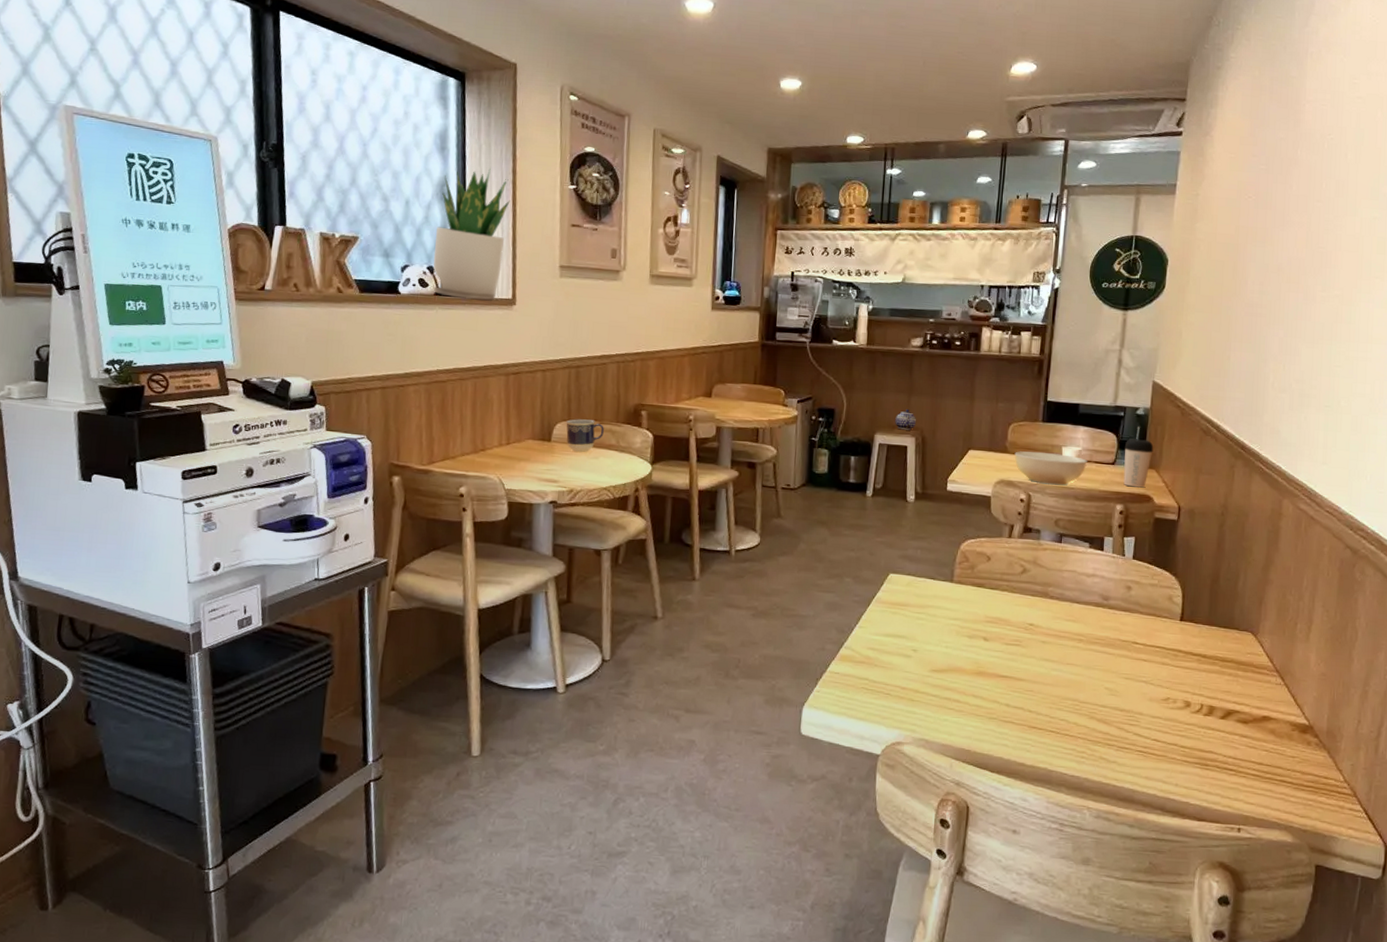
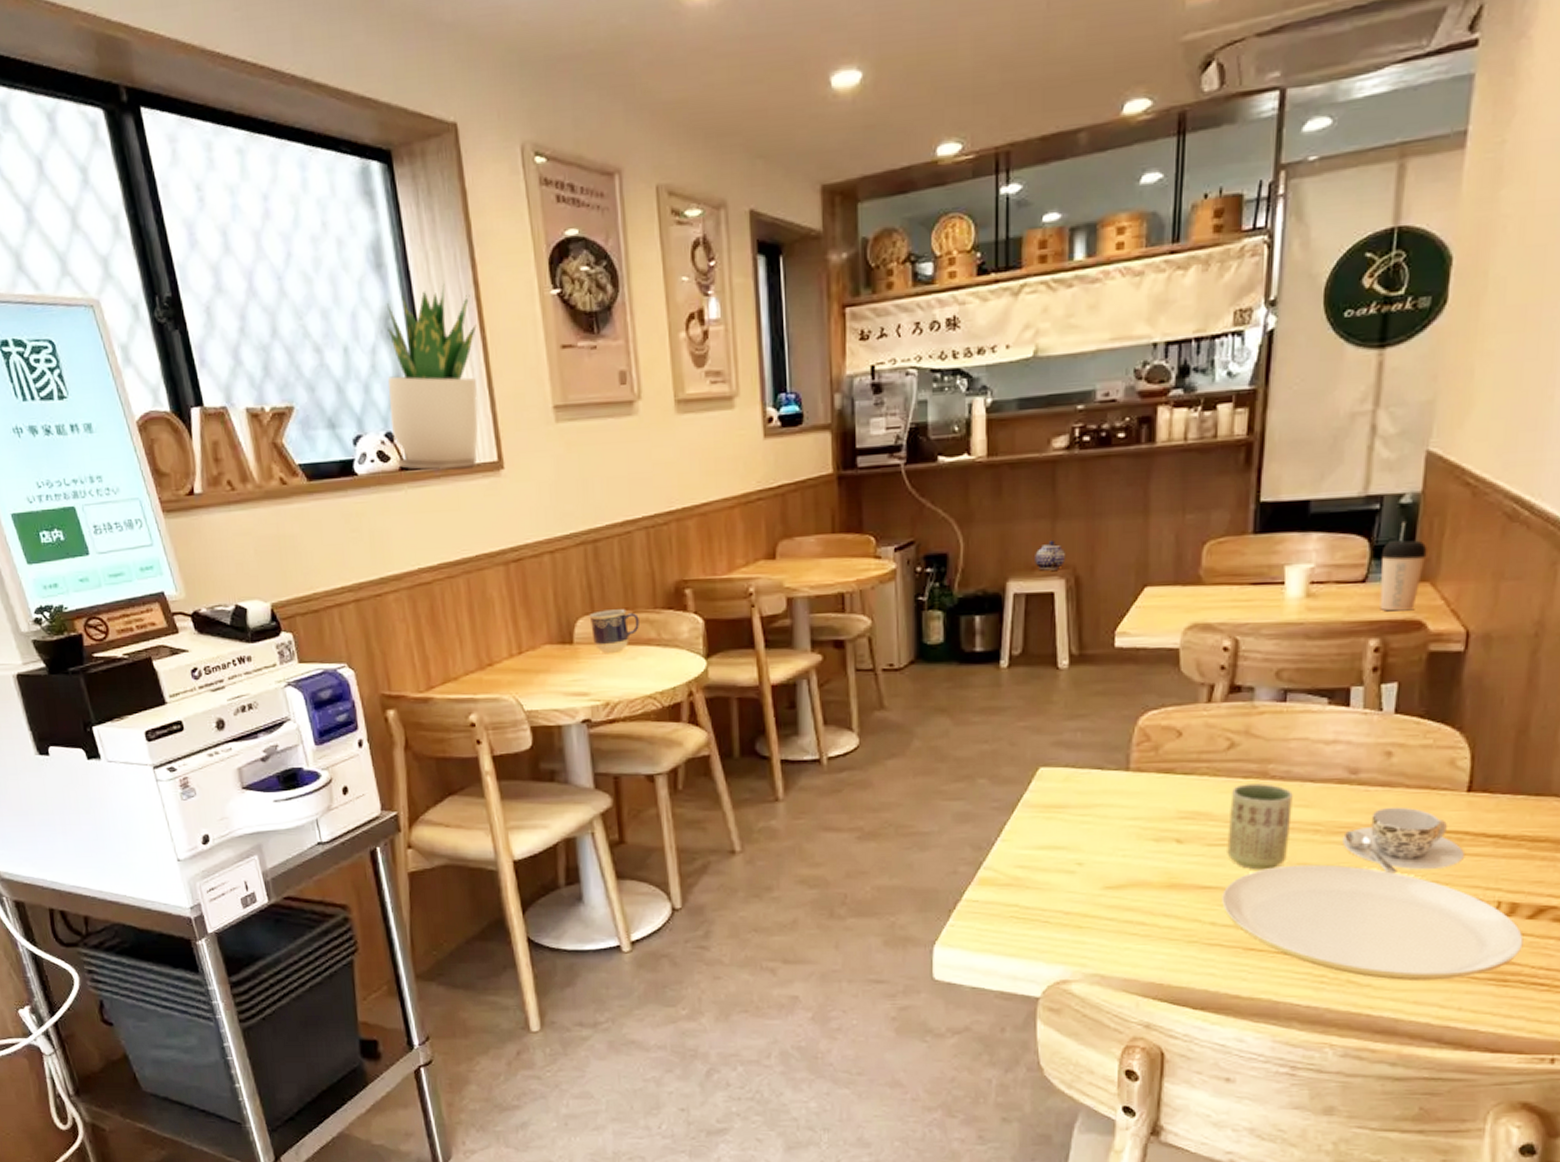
bowl: present [1014,451,1088,486] -> none [1212,576,1325,622]
plate: none [1014,664,1218,761] -> present [1222,864,1524,980]
cup: none [1019,600,1065,666] -> present [1227,783,1293,869]
teacup: none [1098,627,1178,677] -> present [1343,807,1464,874]

